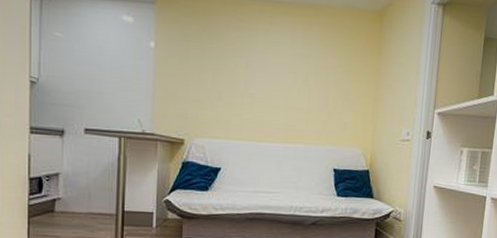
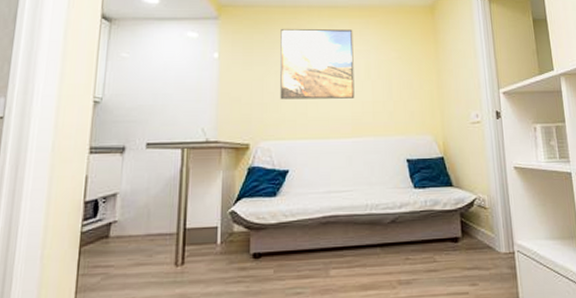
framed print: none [216,21,295,104] -> present [280,28,355,100]

